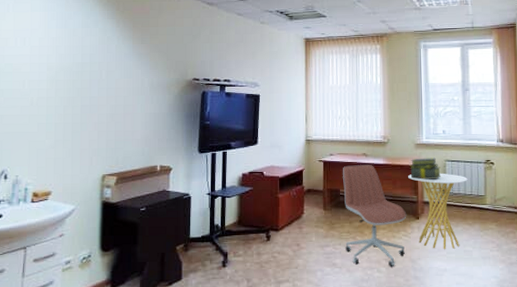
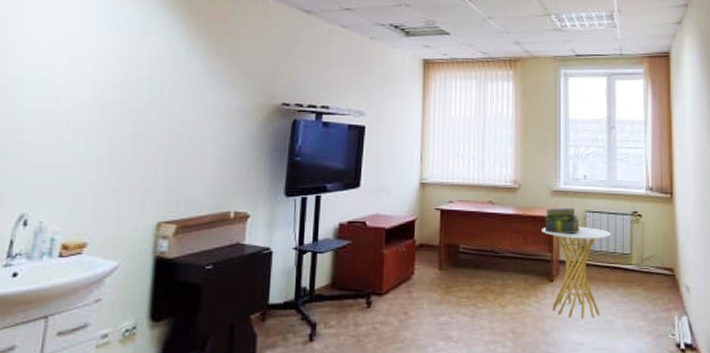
office chair: present [343,165,407,268] -> none [464,215,539,341]

